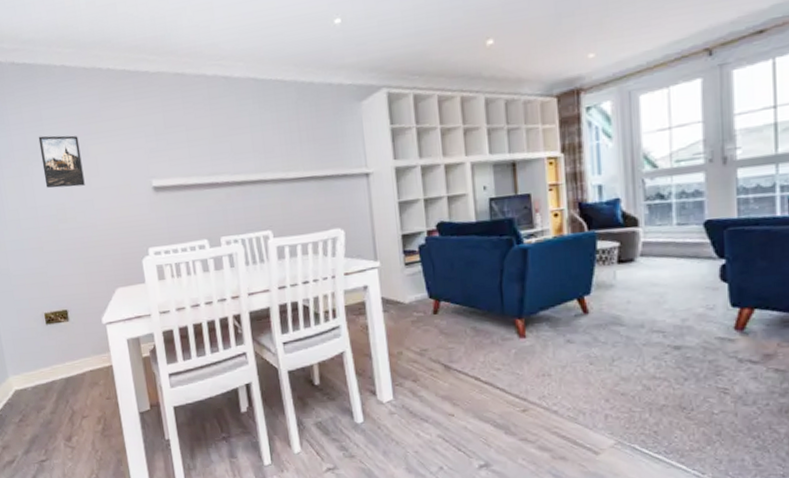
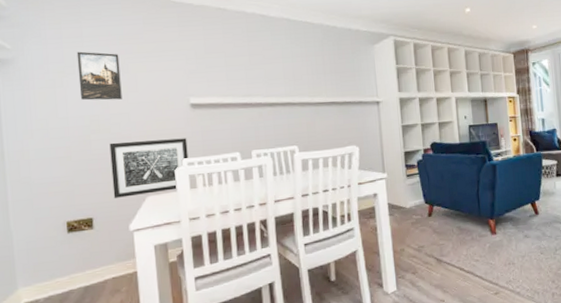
wall art: none [77,225,155,290] -> present [109,138,188,198]

